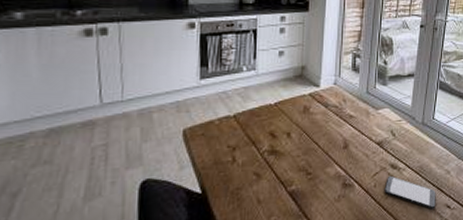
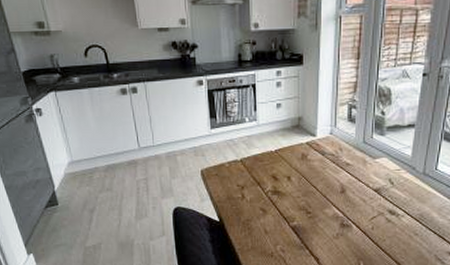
smartphone: present [384,175,436,210] -> none [382,220,438,255]

